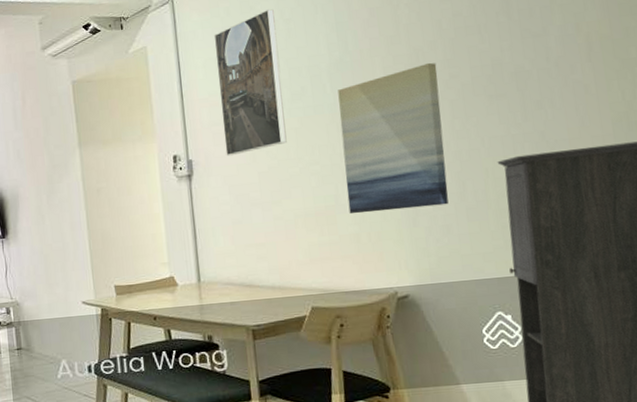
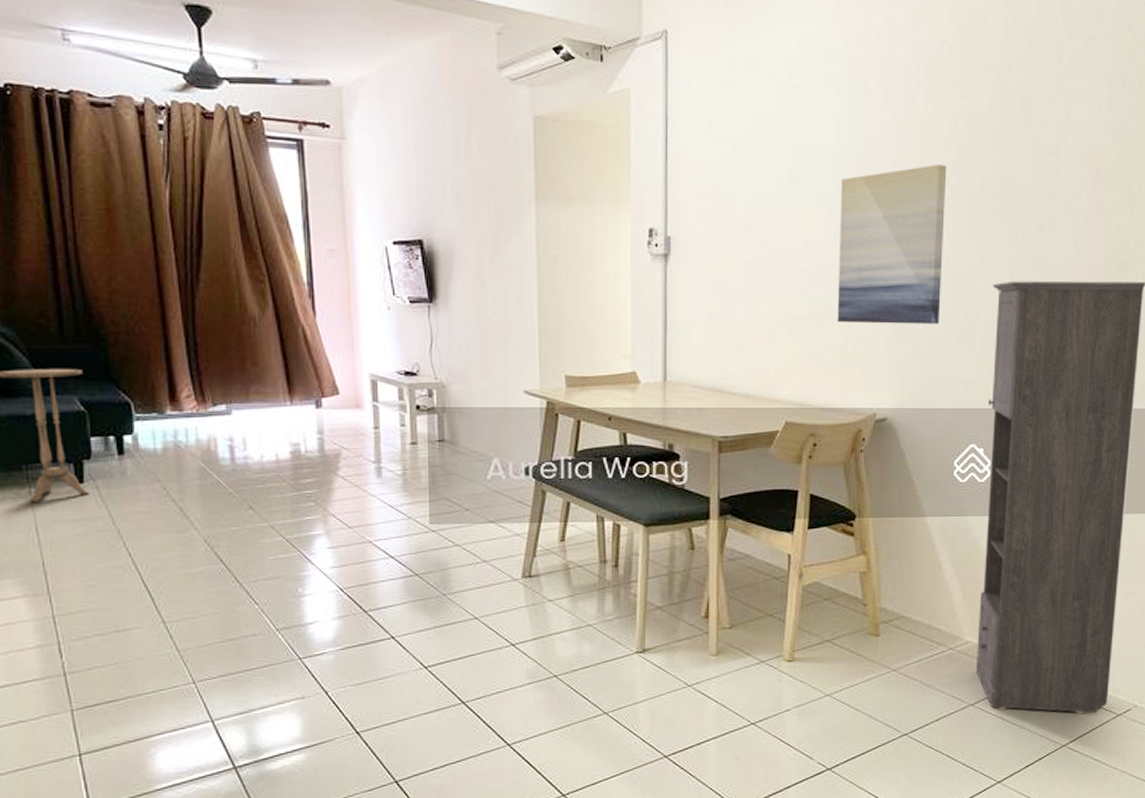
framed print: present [213,9,287,156] -> none [710,69,782,238]

